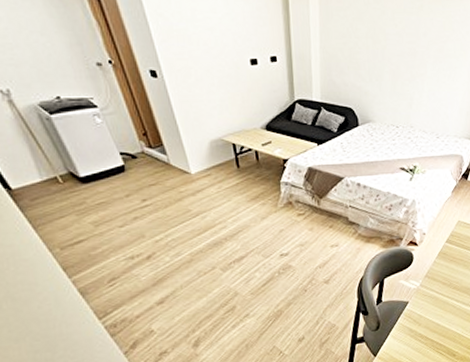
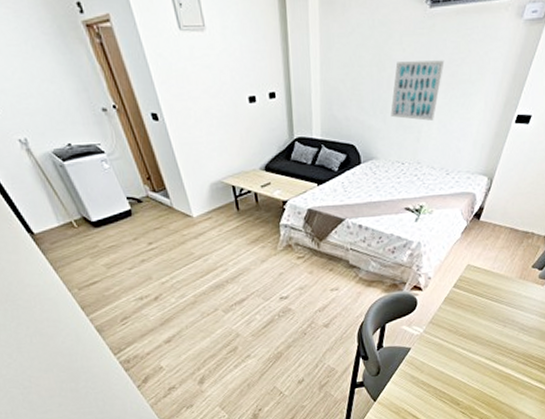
wall art: none [385,36,432,89] -> present [390,60,445,121]

